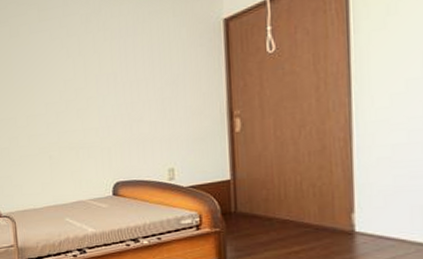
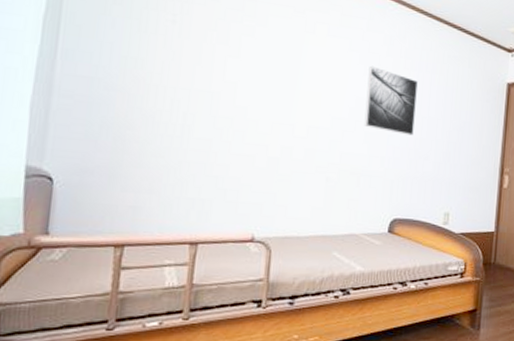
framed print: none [70,47,124,105] -> present [364,65,418,136]

